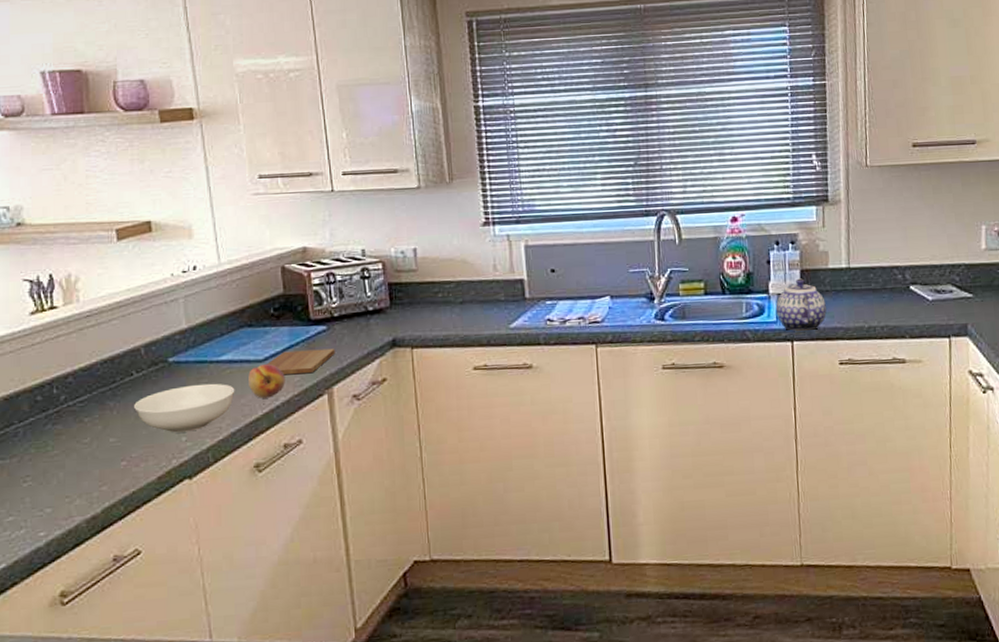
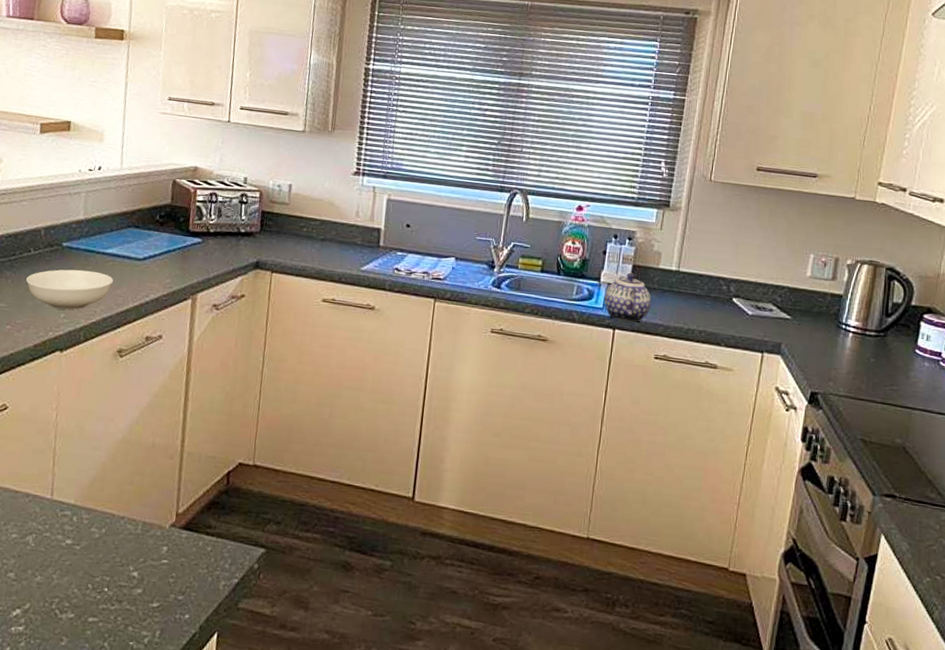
fruit: present [248,363,285,399] -> none [126,262,159,294]
cutting board: present [267,348,336,375] -> none [145,255,206,279]

